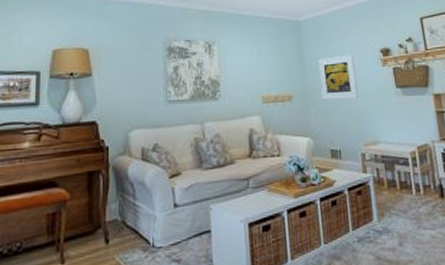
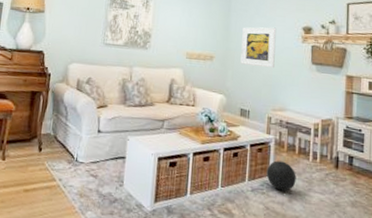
ball: none [370,200,404,235] -> present [266,161,296,191]

